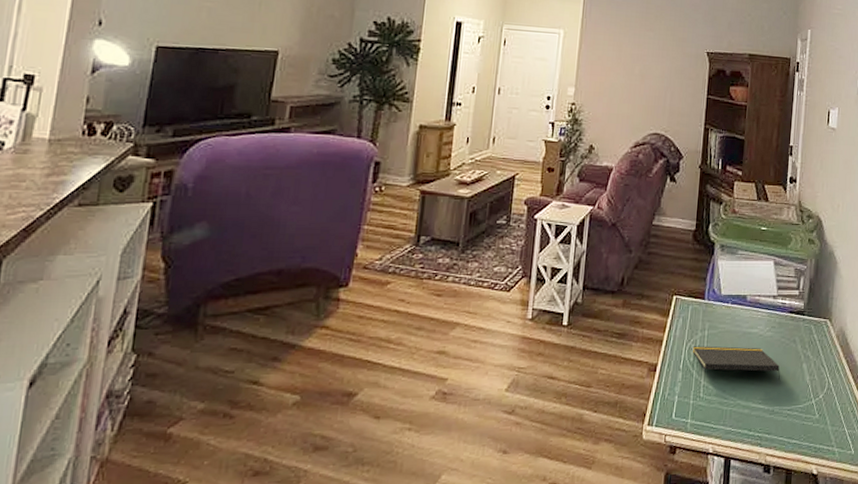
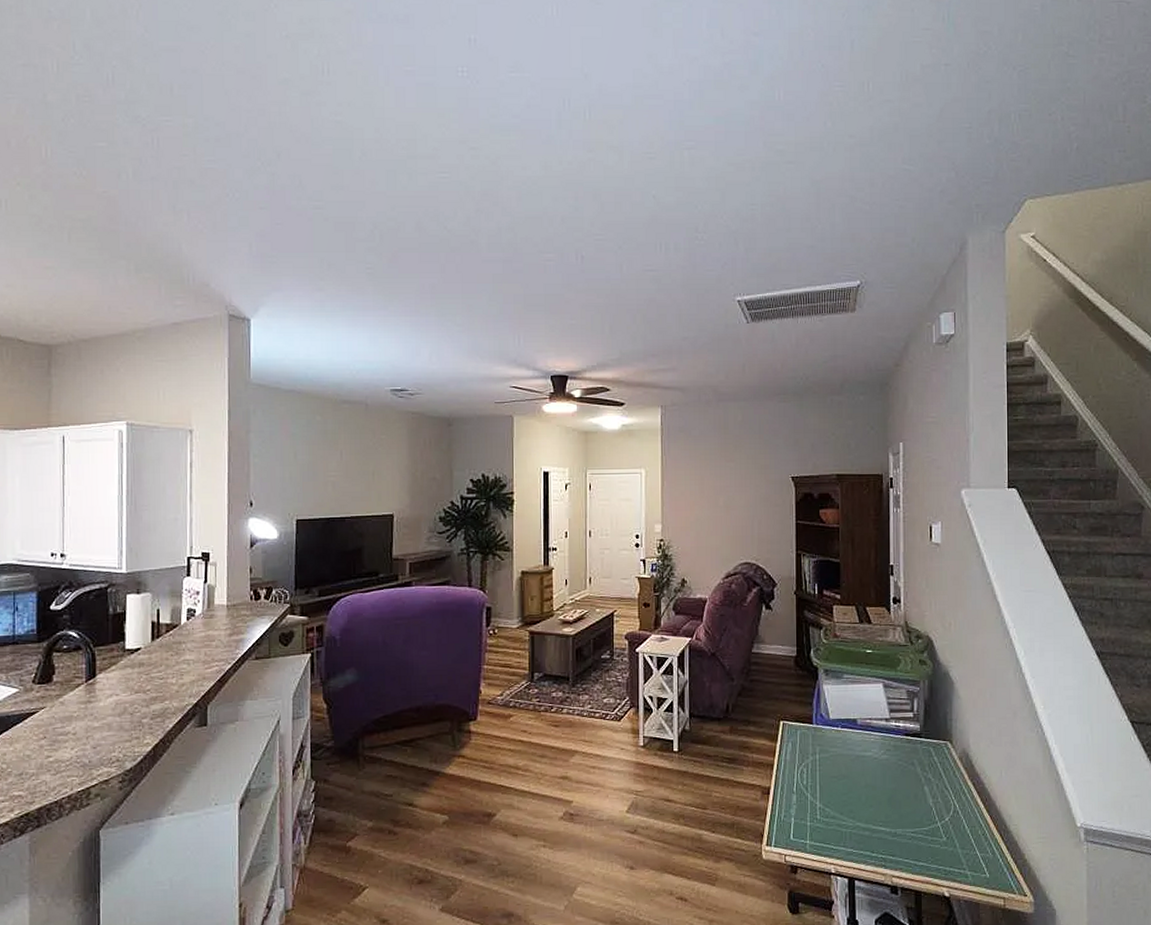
notepad: present [692,346,781,382] -> none [804,769,901,804]

